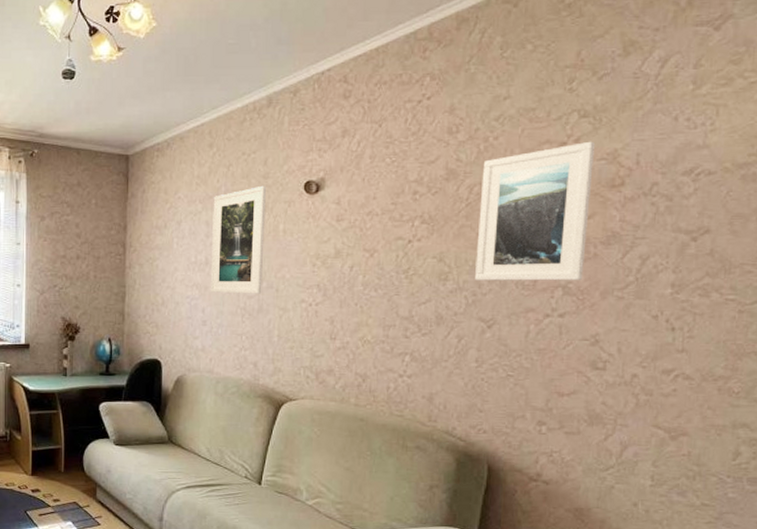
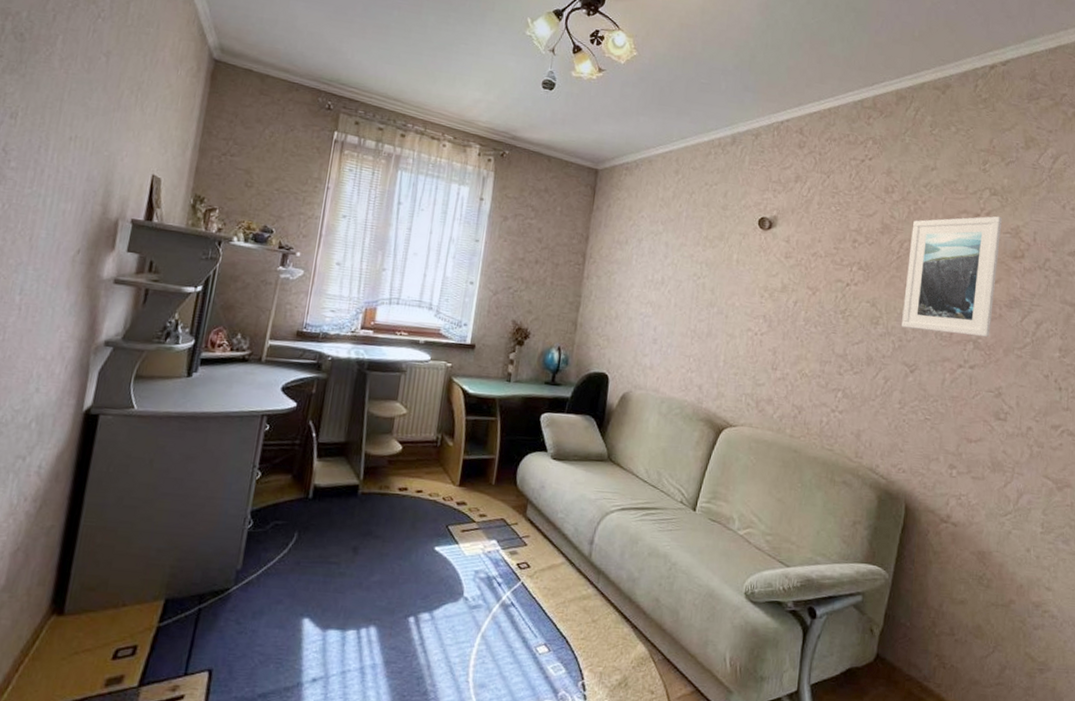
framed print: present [210,185,266,294] -> none [663,215,724,319]

